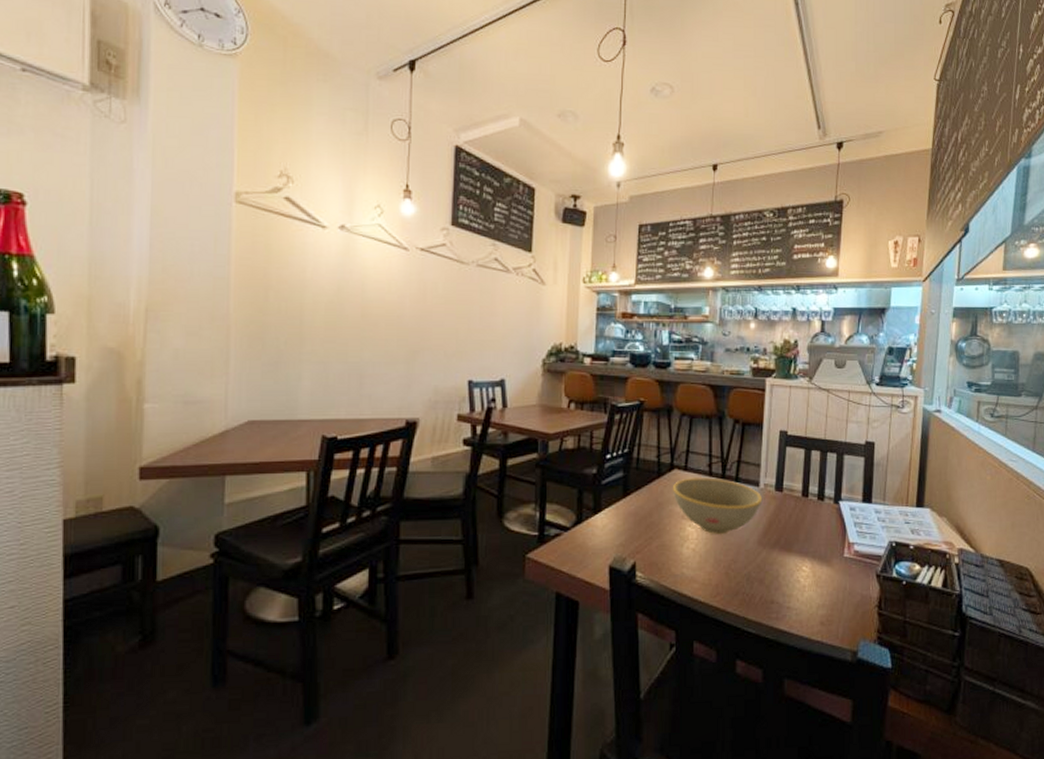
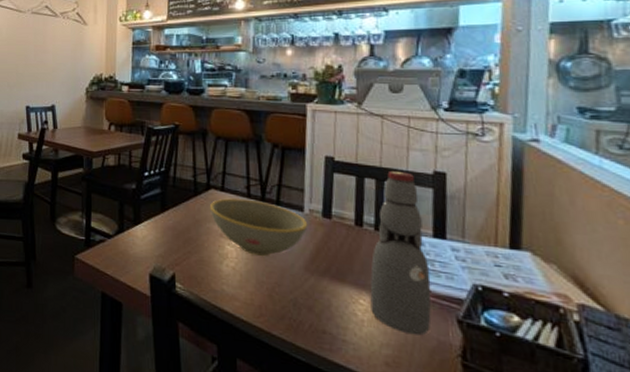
bottle: none [811,442,859,593] -> present [370,170,432,336]

